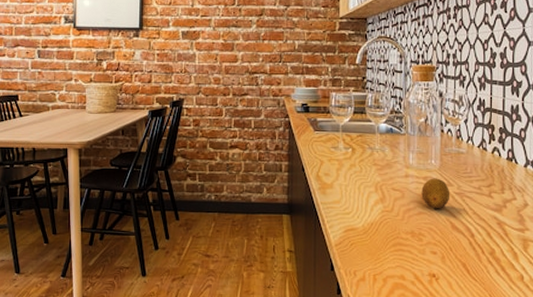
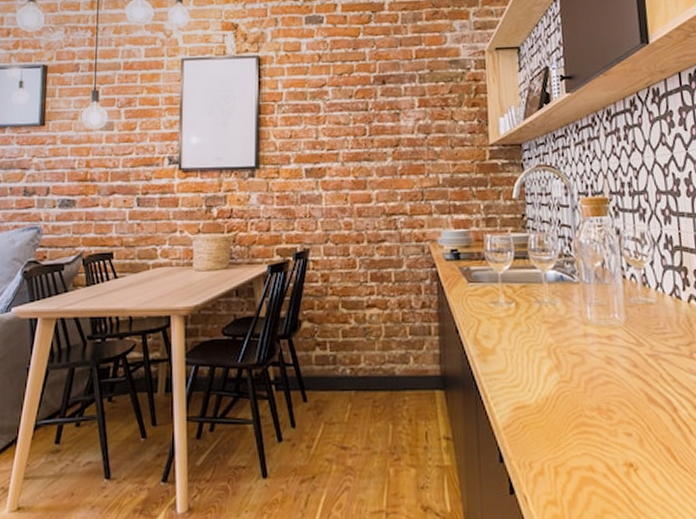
fruit: present [421,178,450,209] -> none [605,336,642,377]

